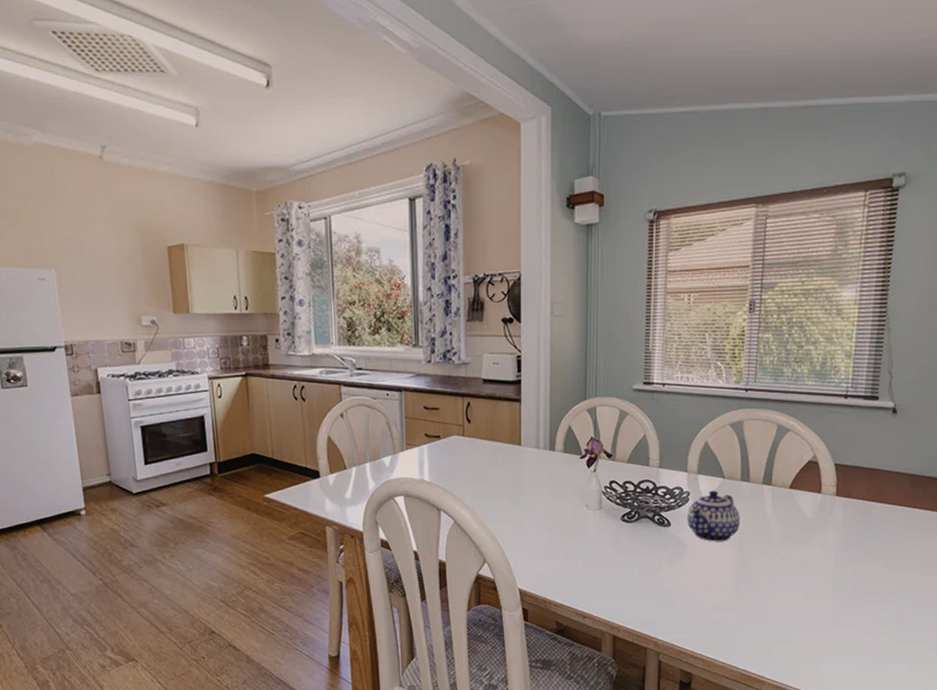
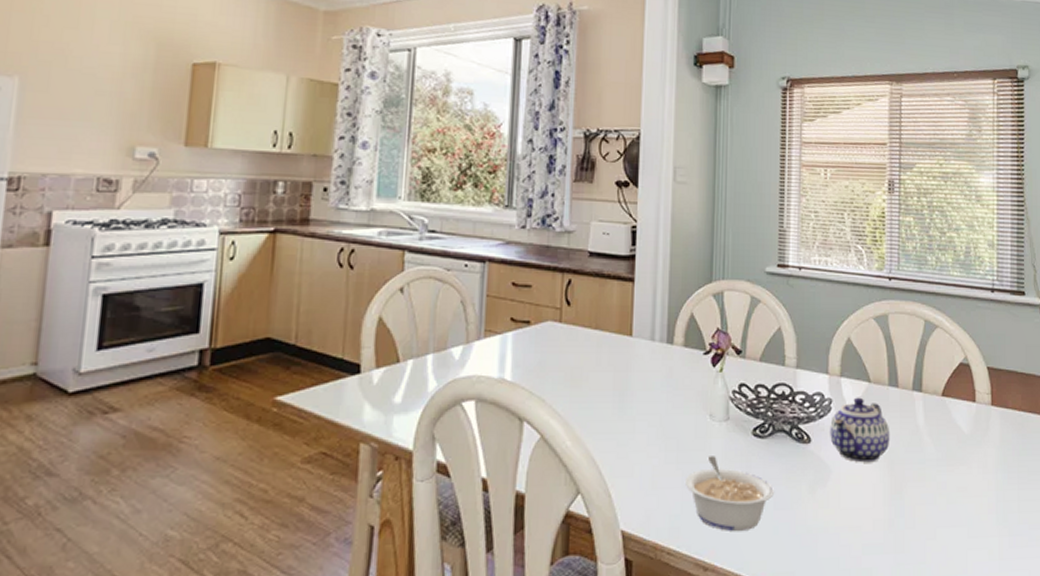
legume: none [567,536,639,591] -> present [686,456,774,531]

